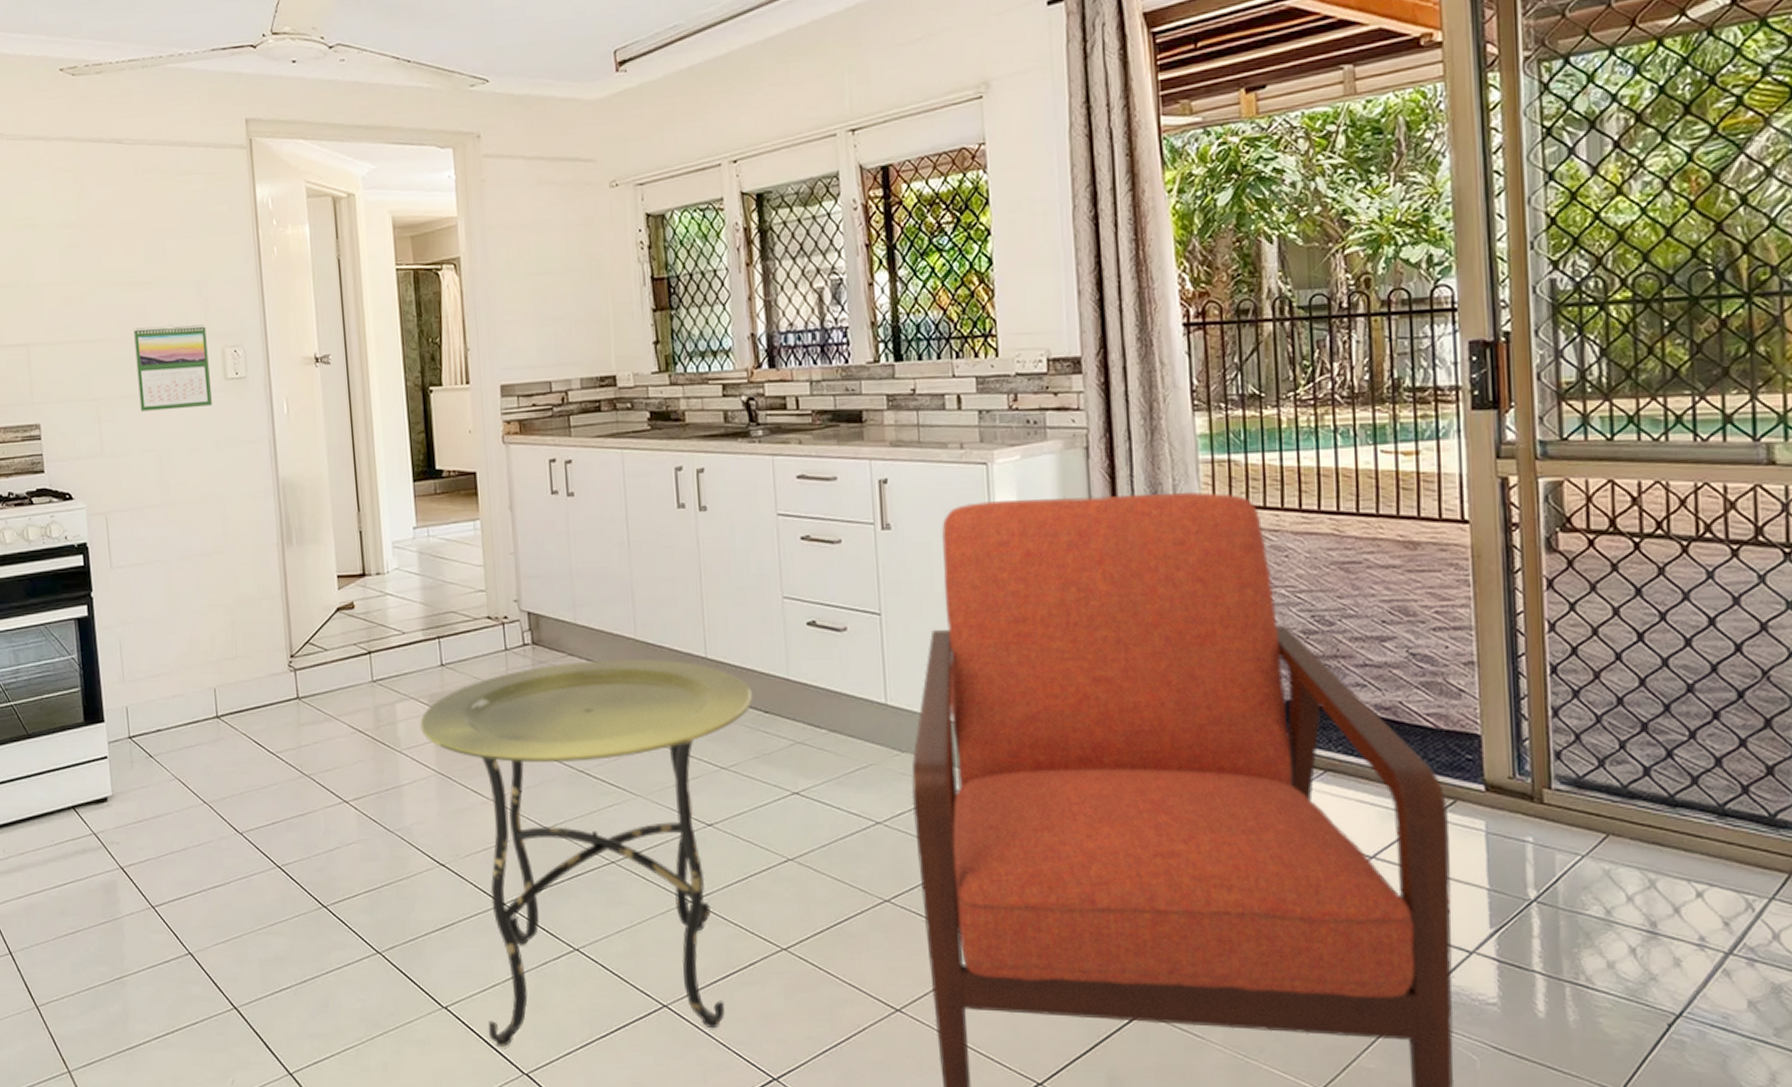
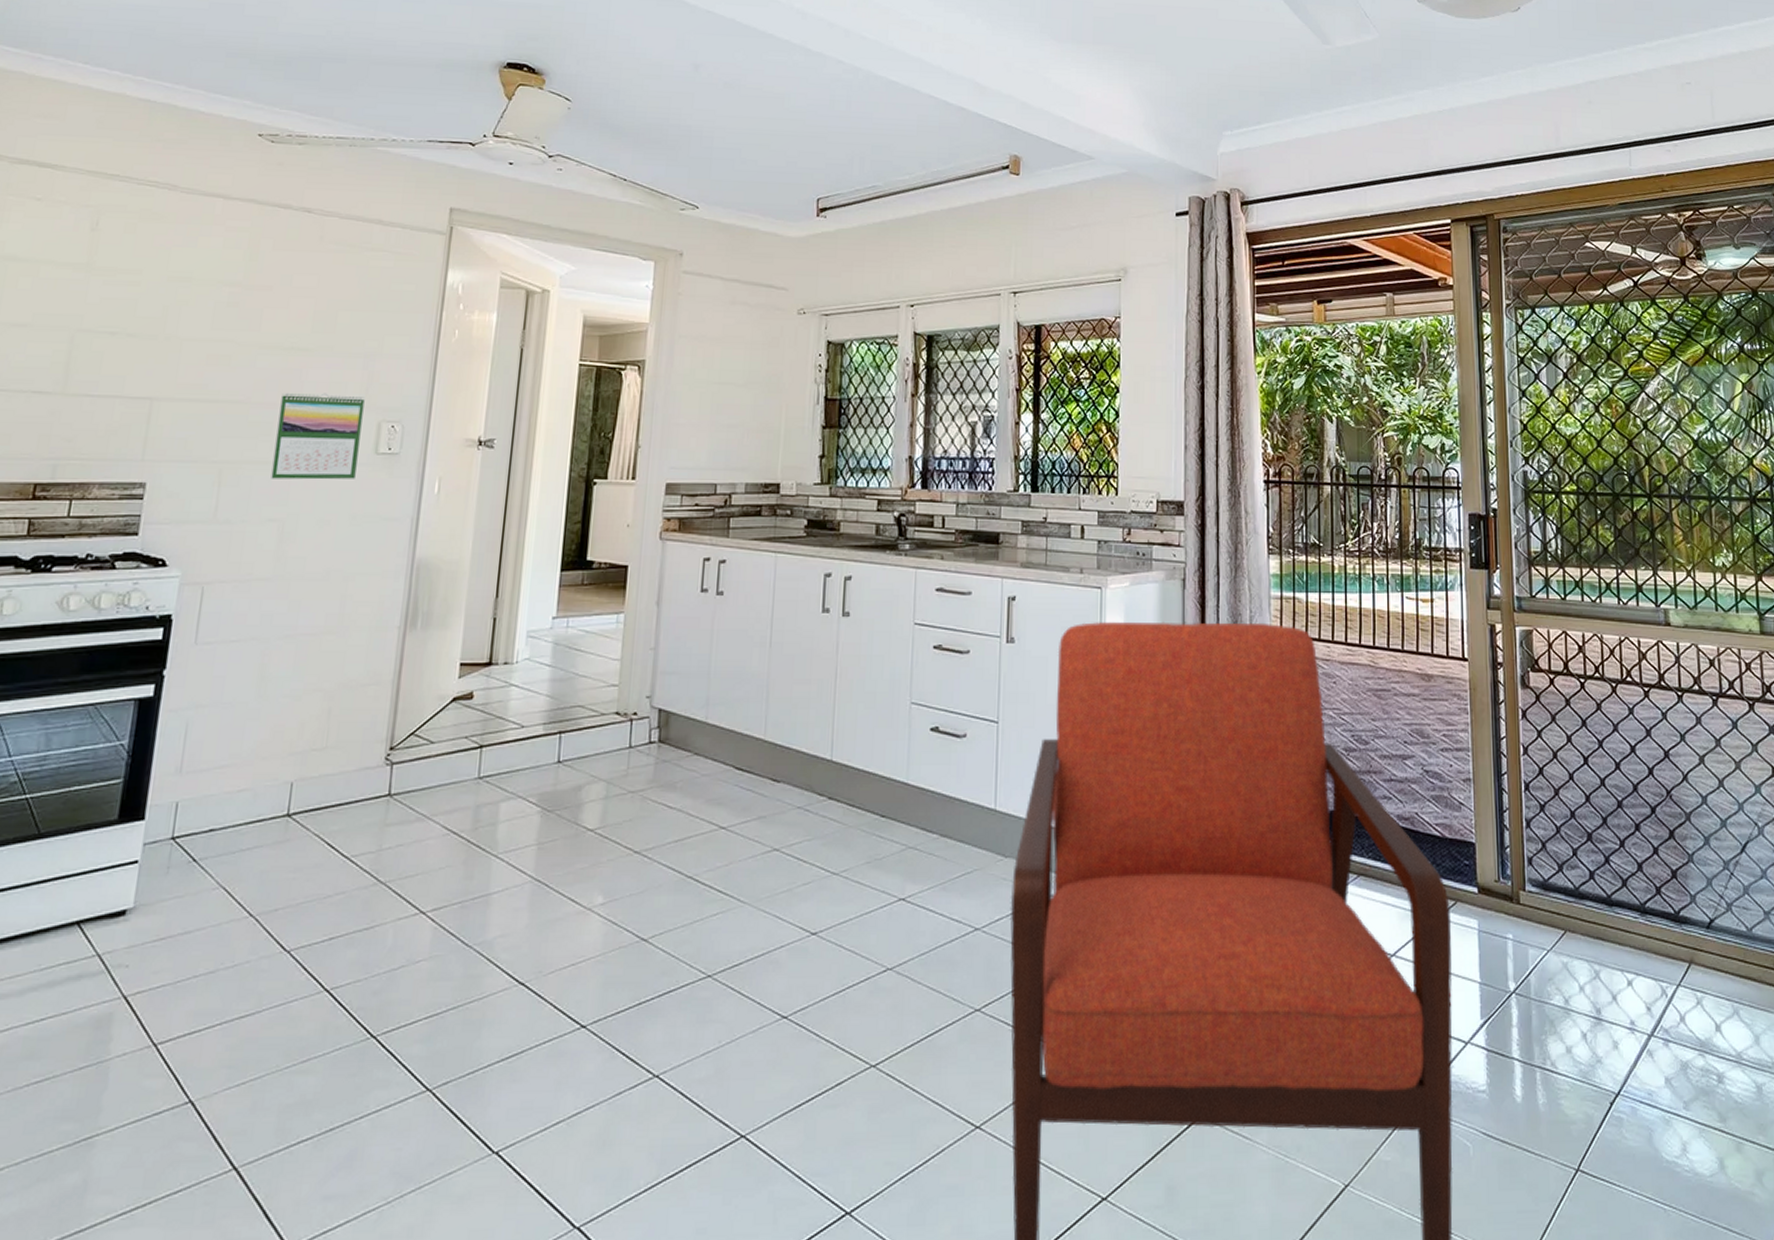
side table: present [420,659,754,1048] -> none [523,759,873,1198]

